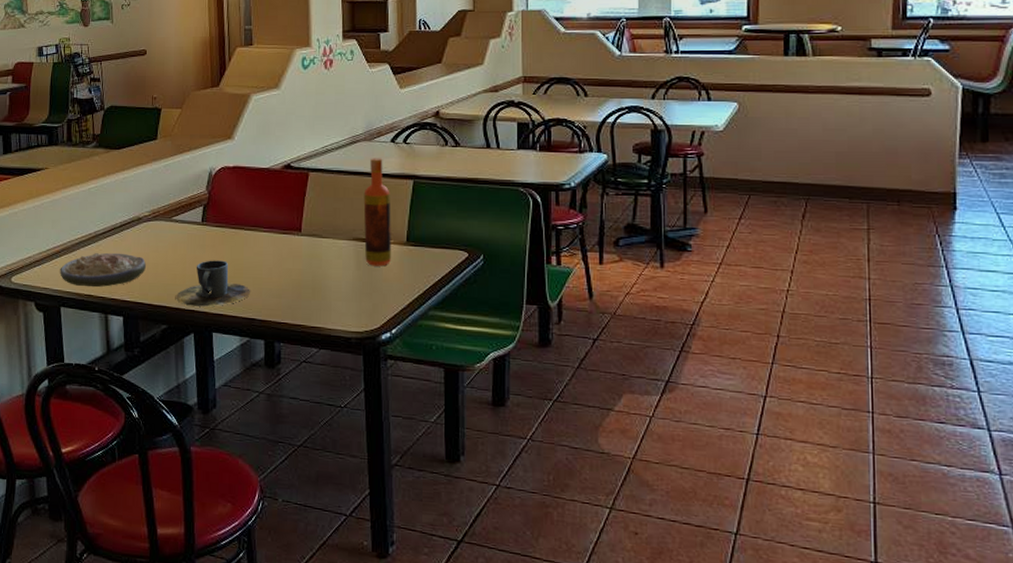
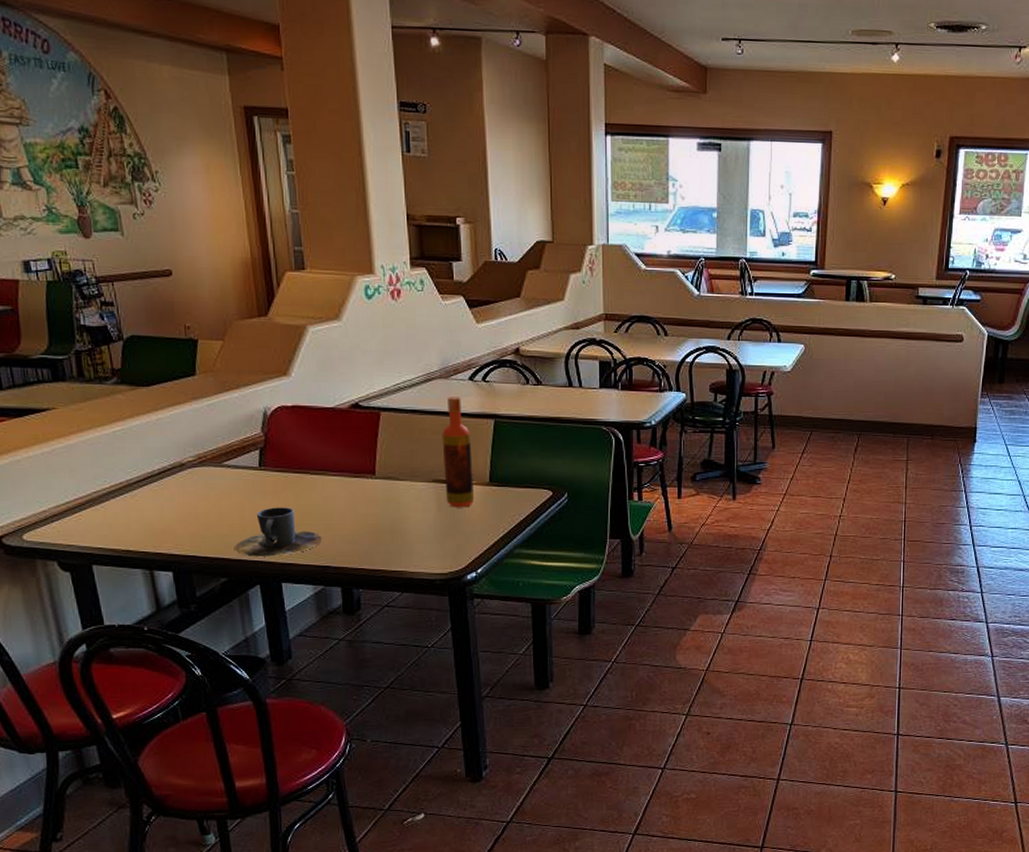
soup: present [60,252,147,288] -> none [86,503,196,542]

